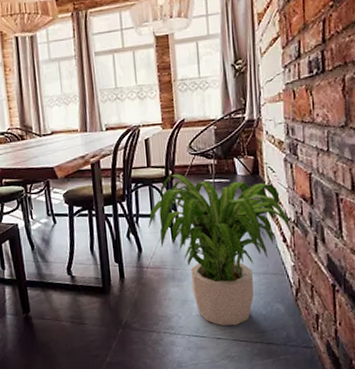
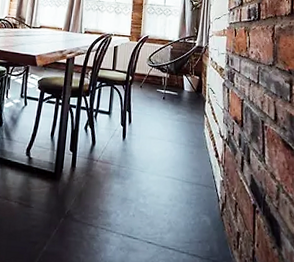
potted plant: present [148,173,296,326] -> none [104,79,226,232]

